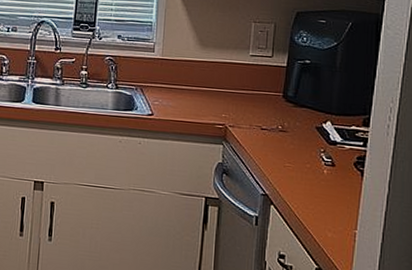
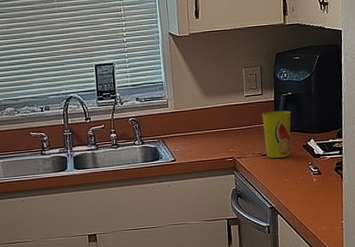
cup: none [267,78,307,137] -> present [262,110,292,159]

